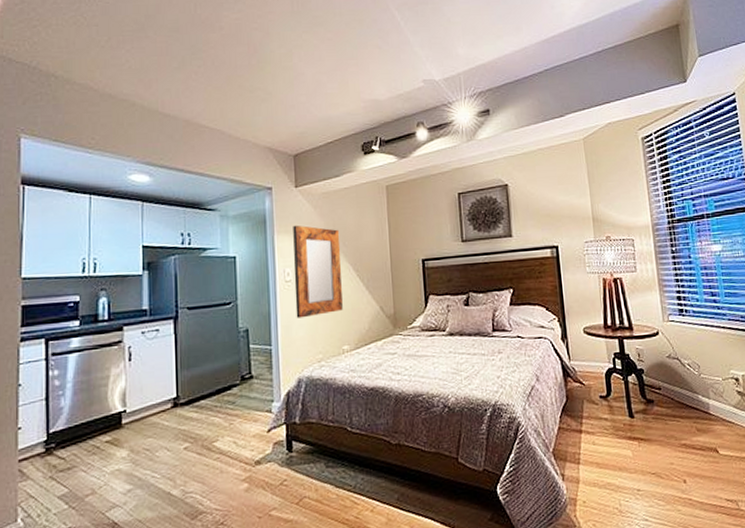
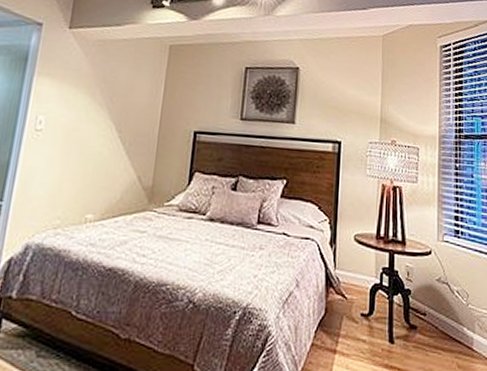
home mirror: present [293,225,343,318] -> none [39,69,109,175]

